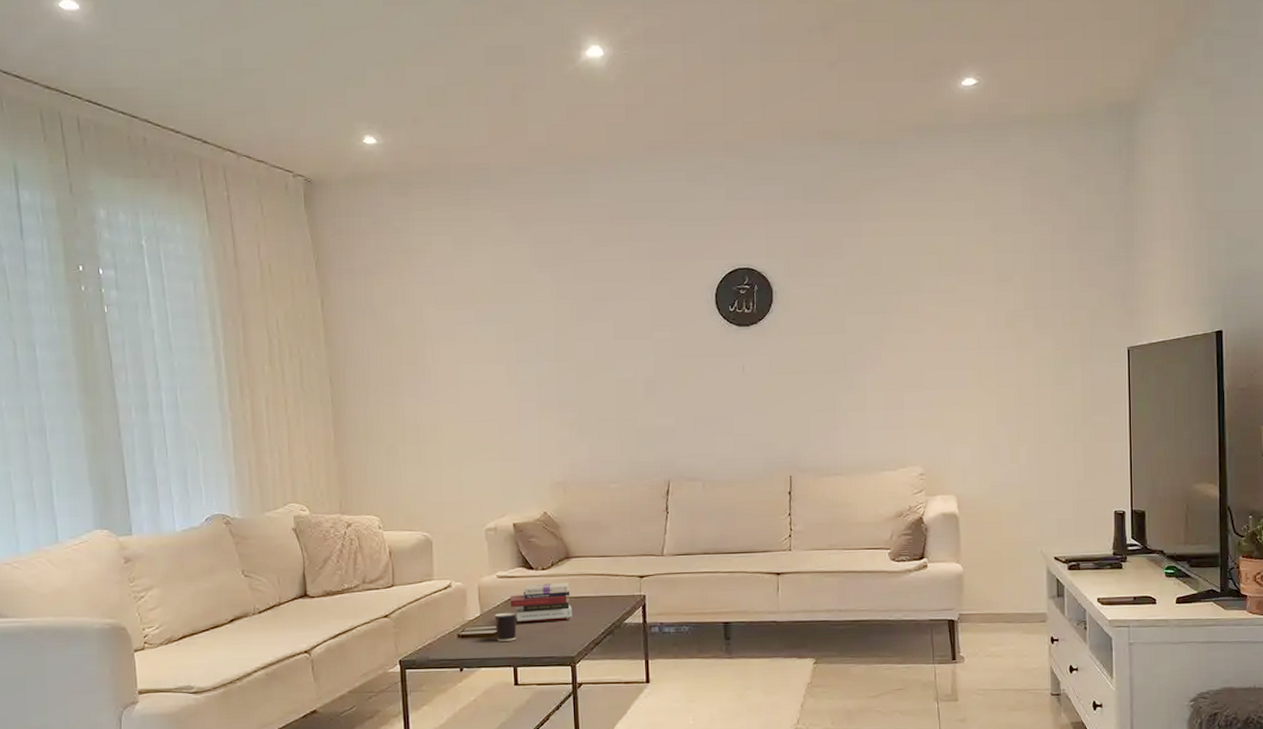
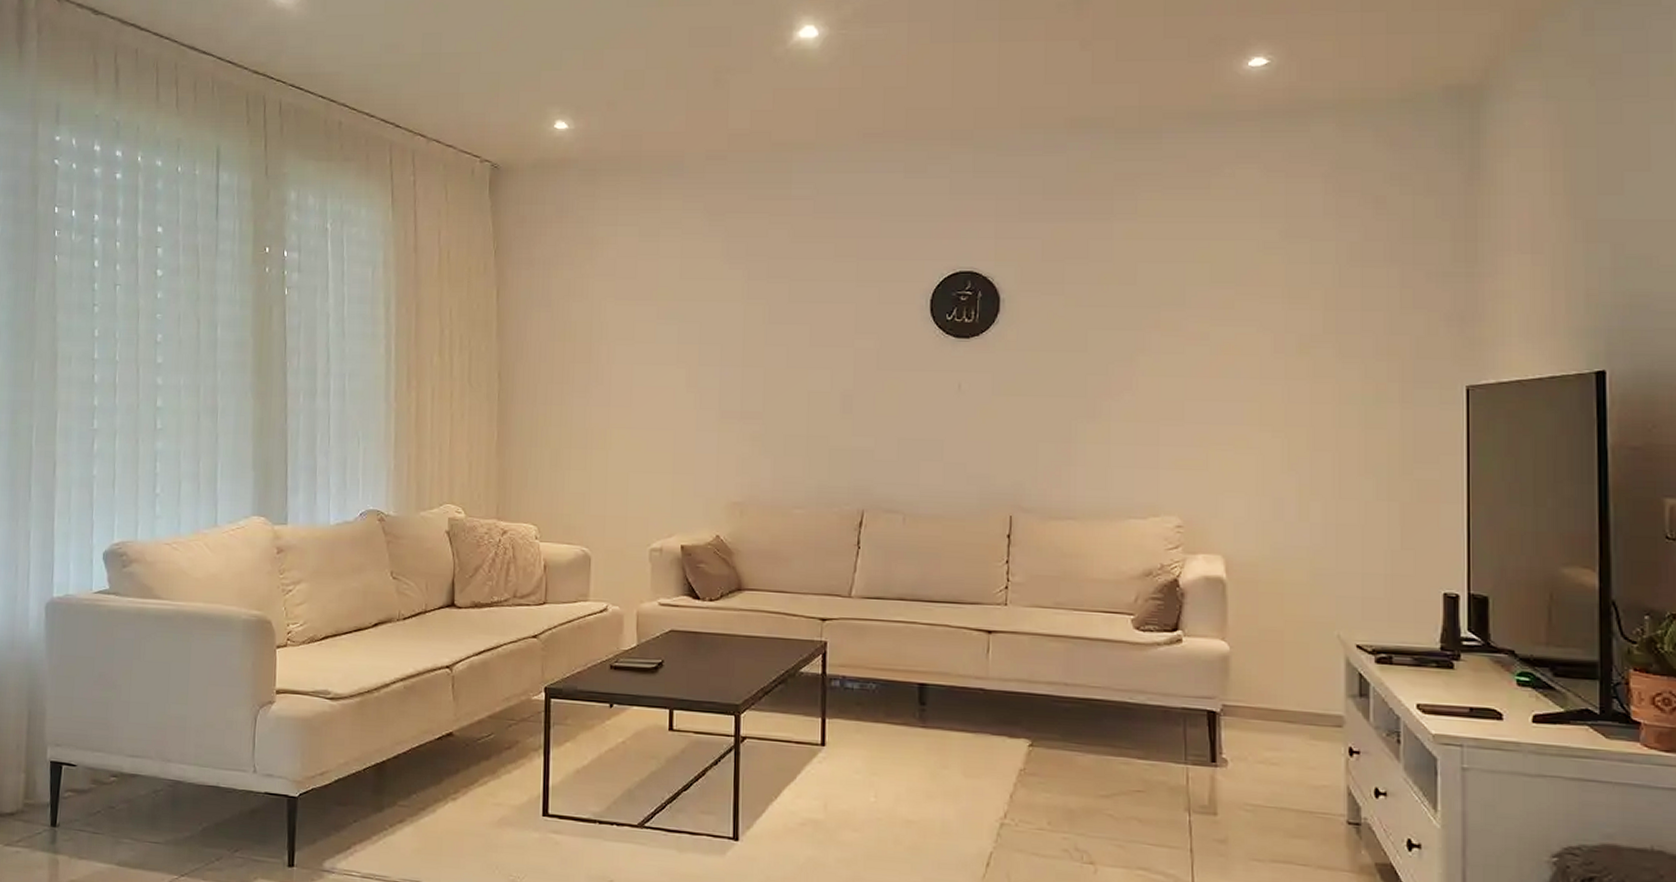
mug: present [494,612,517,642] -> none [652,645,677,679]
books: present [510,582,573,622] -> none [670,616,741,662]

